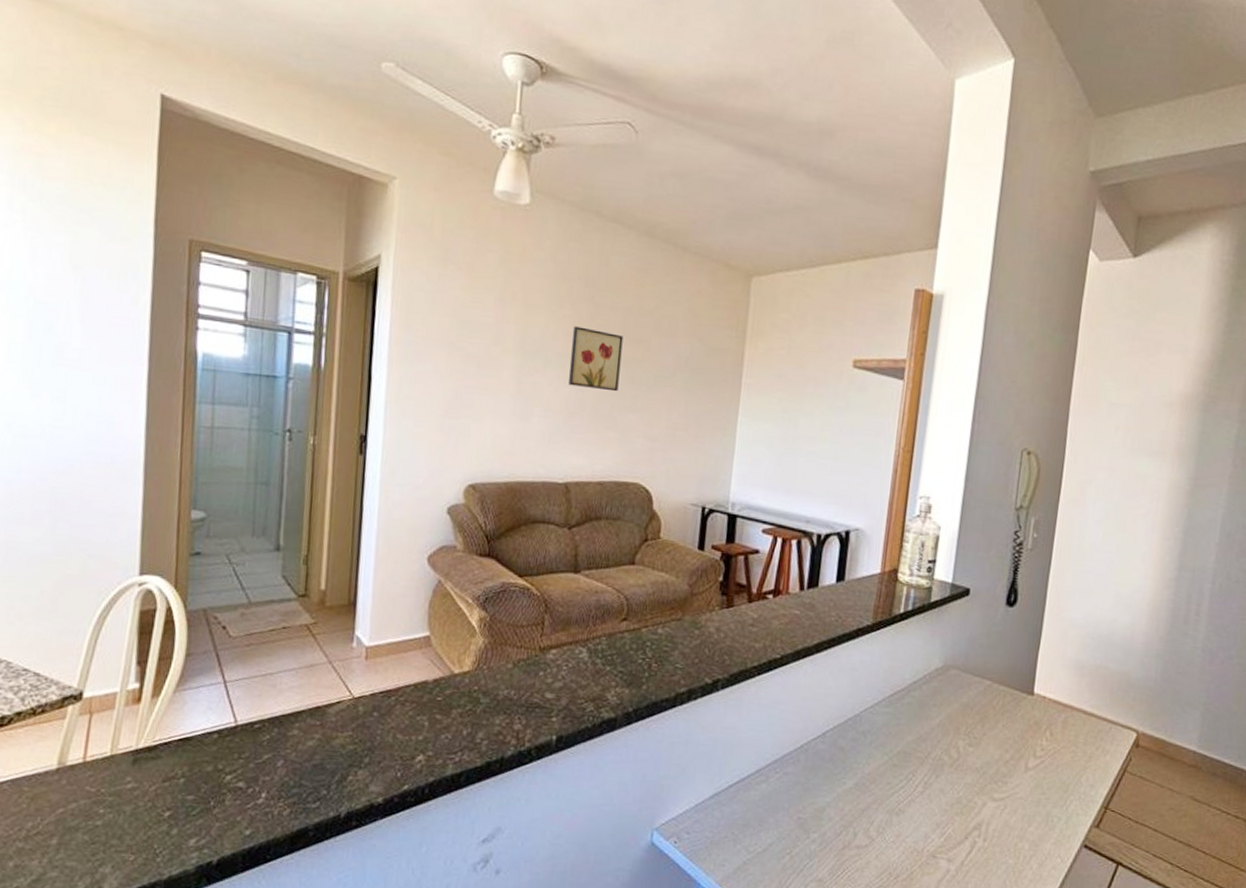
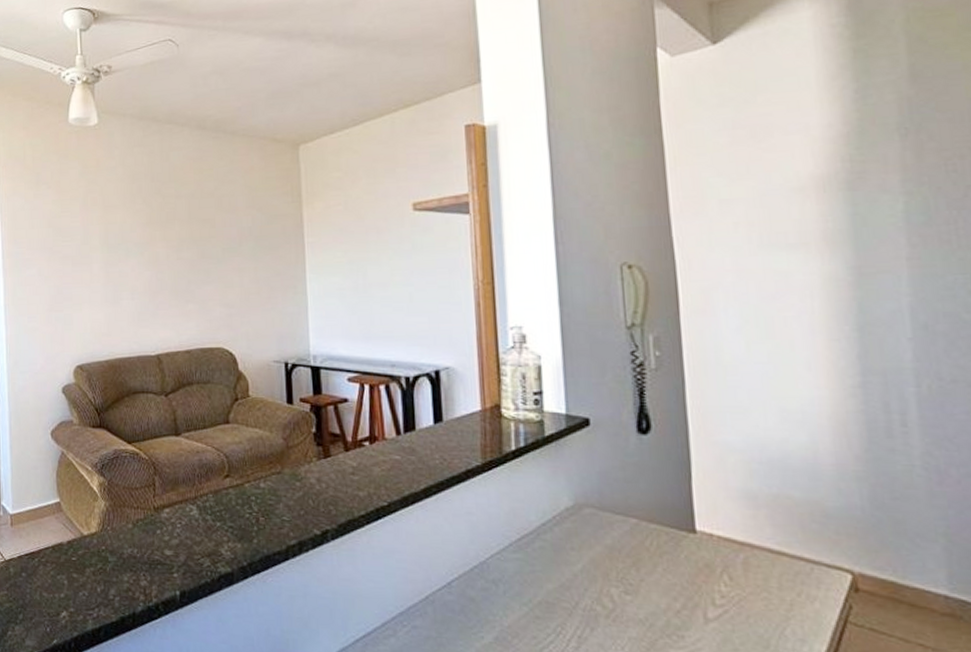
wall art: present [569,326,623,392] -> none [146,217,192,269]

